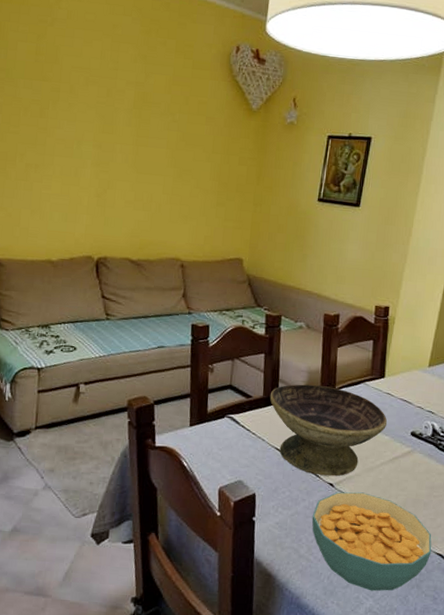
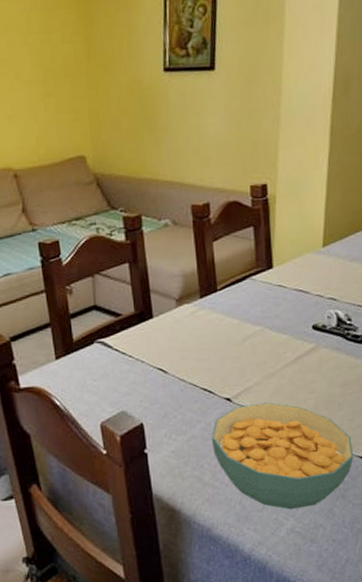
decorative bowl: present [269,384,388,477] -> none [142,288,284,392]

